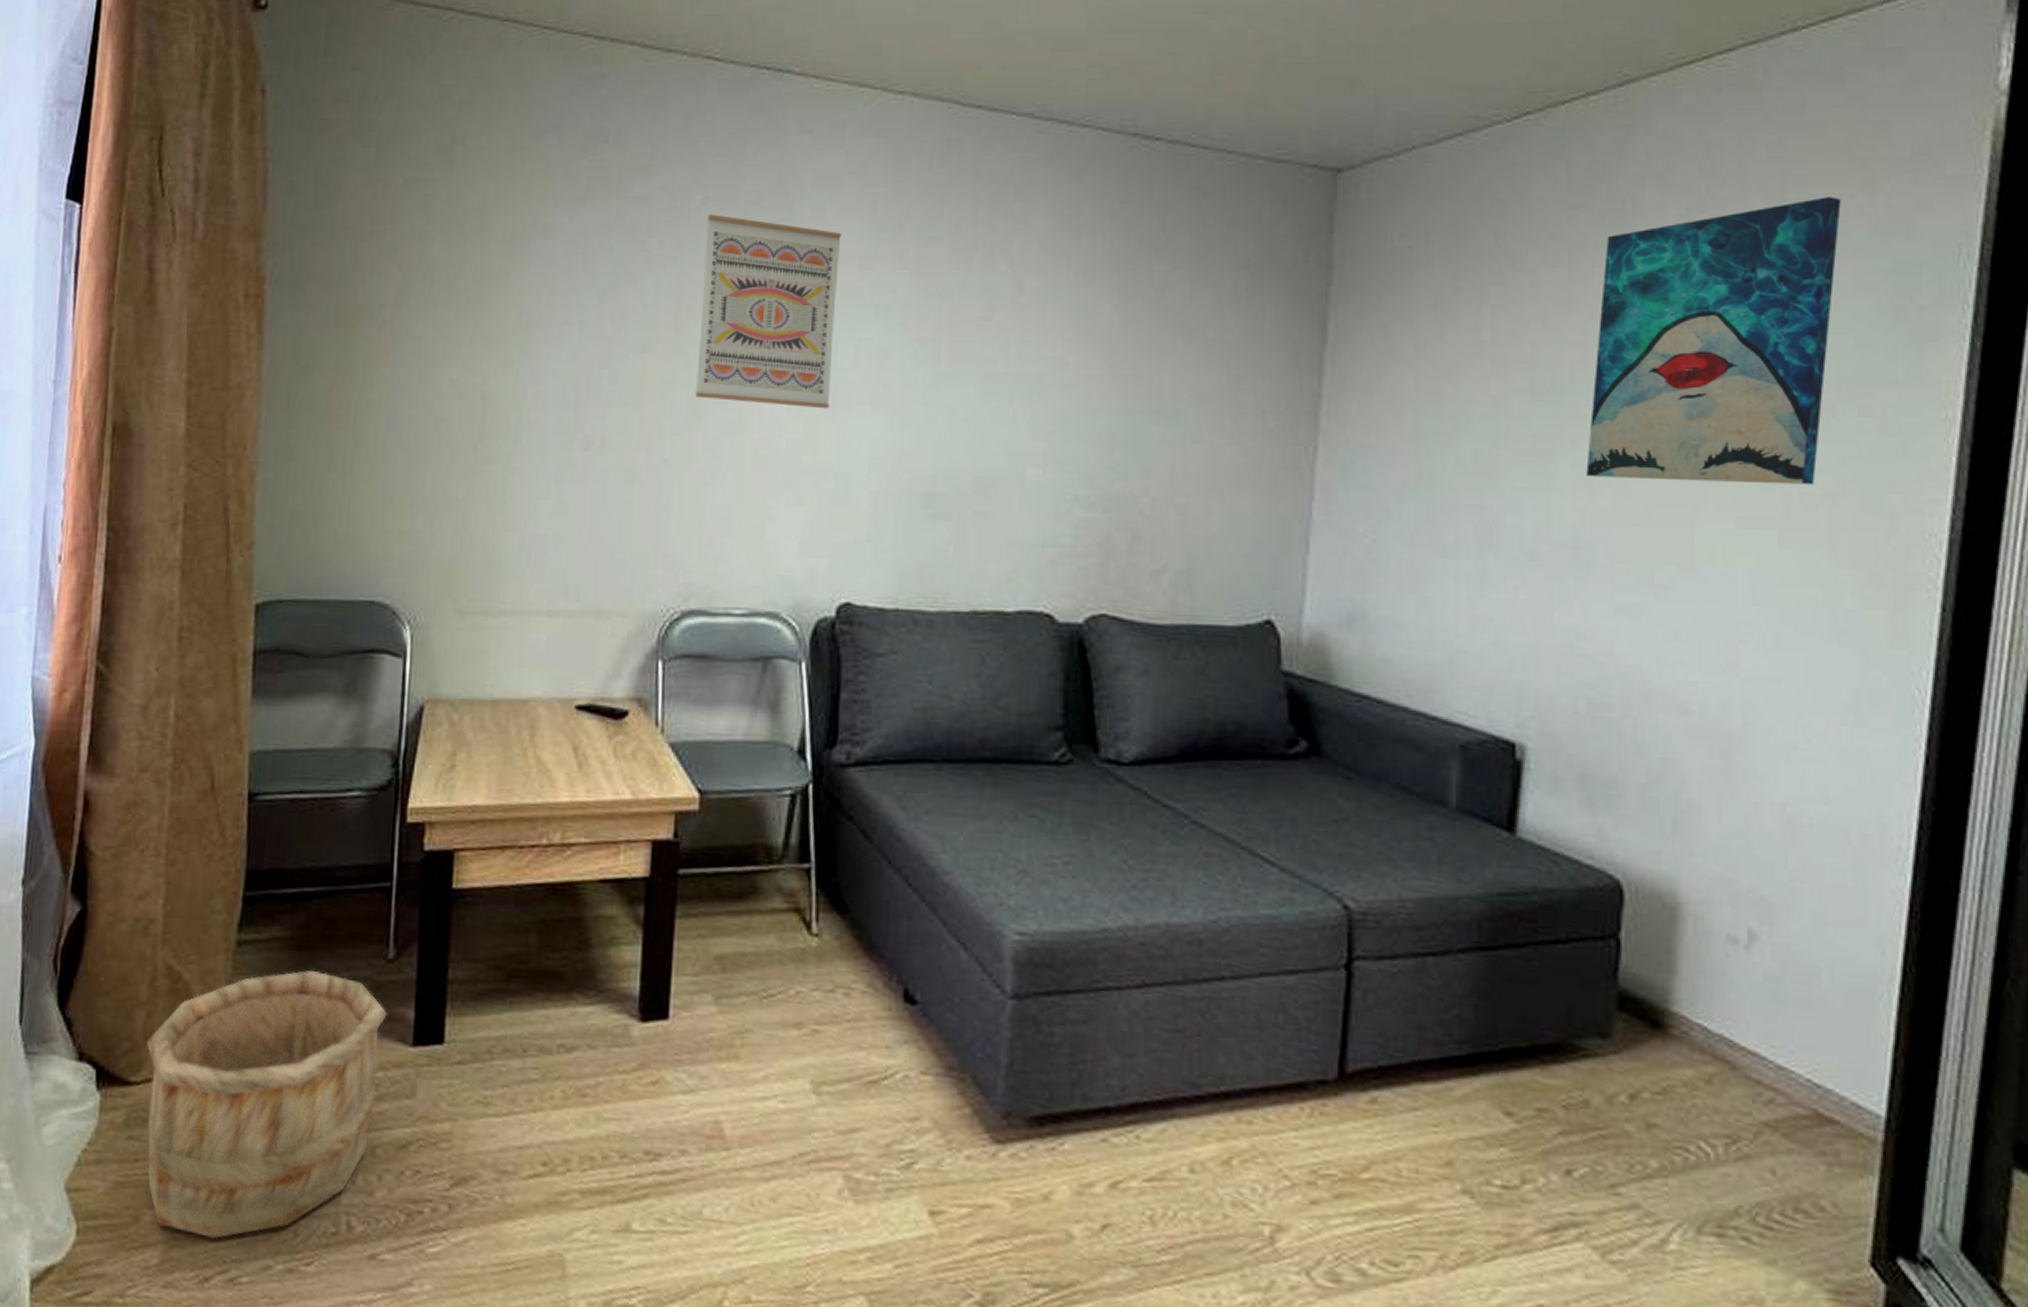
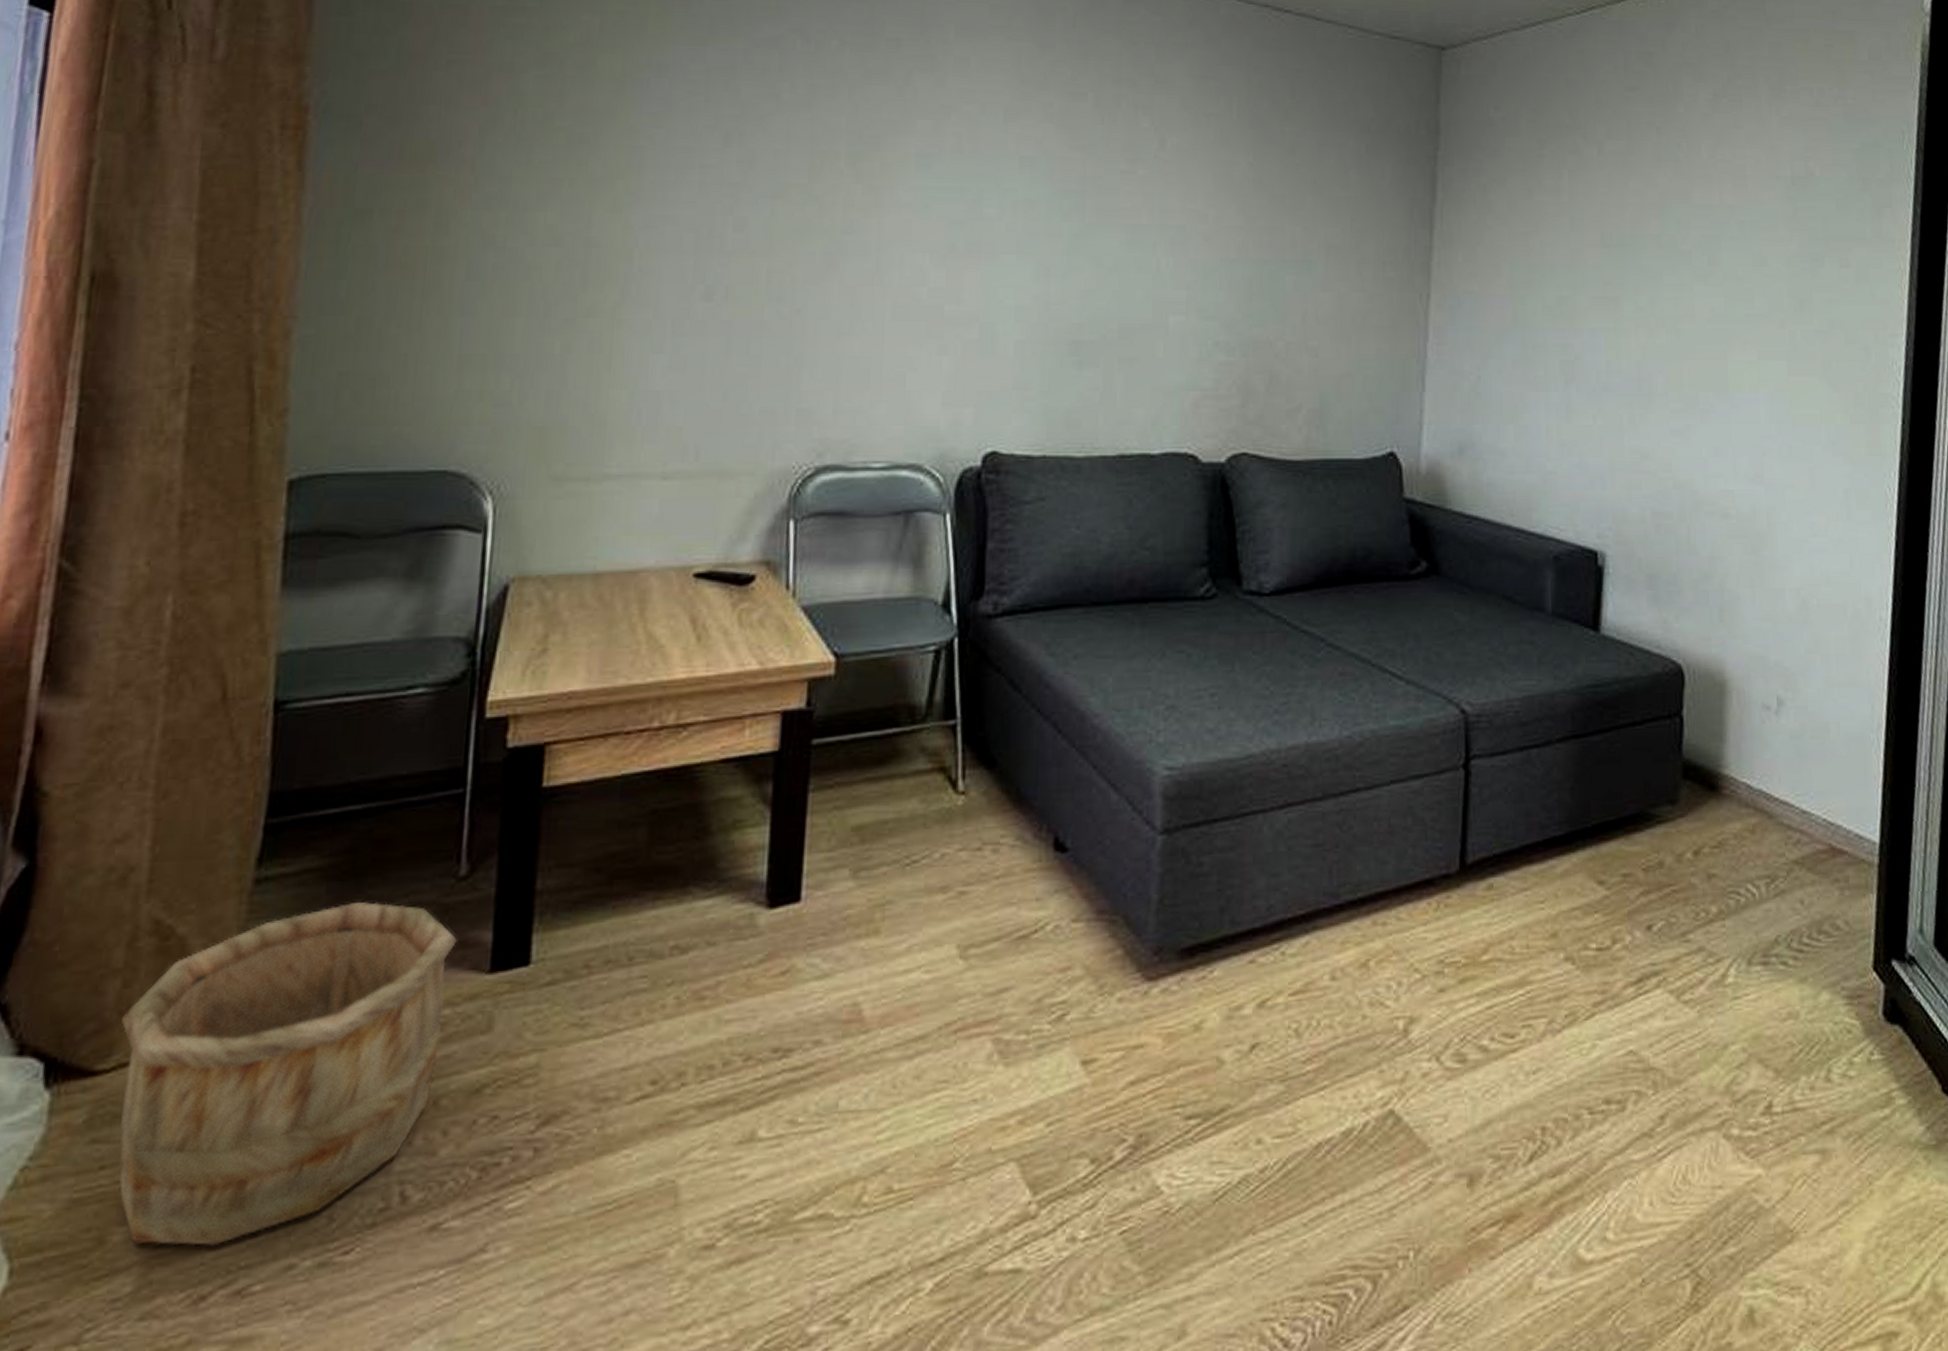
wall art: present [696,214,841,409] -> none [831,60,985,258]
wall art: present [1586,197,1841,485] -> none [1645,89,1823,323]

